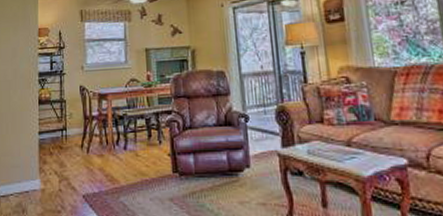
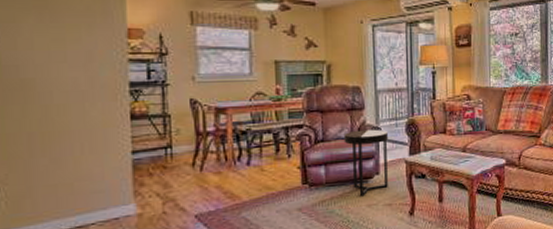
side table: none [210,116,260,192] -> present [343,129,388,197]

